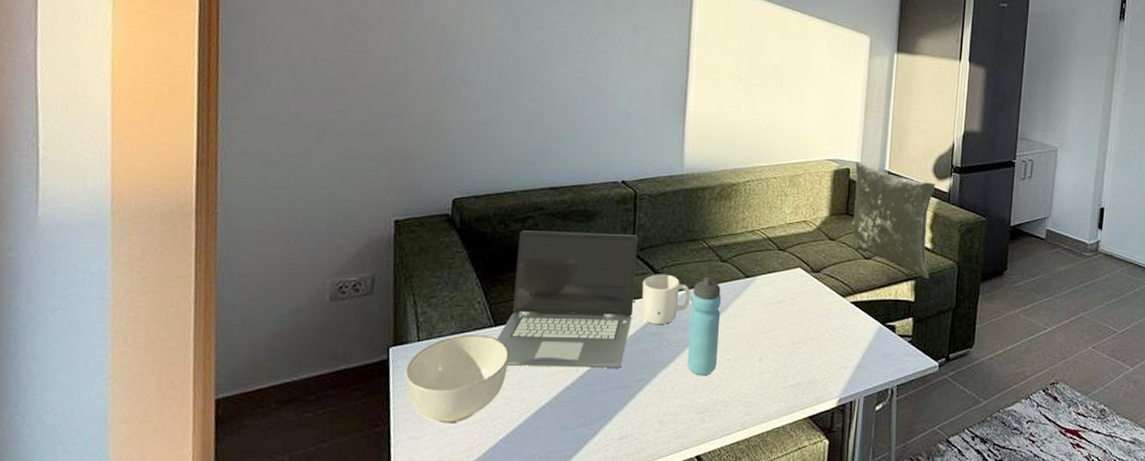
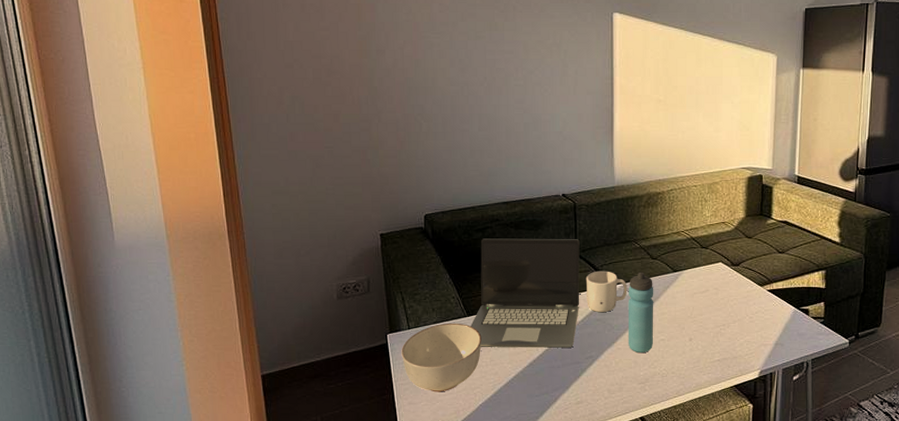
pillow: present [852,162,936,280] -> none [767,169,843,269]

